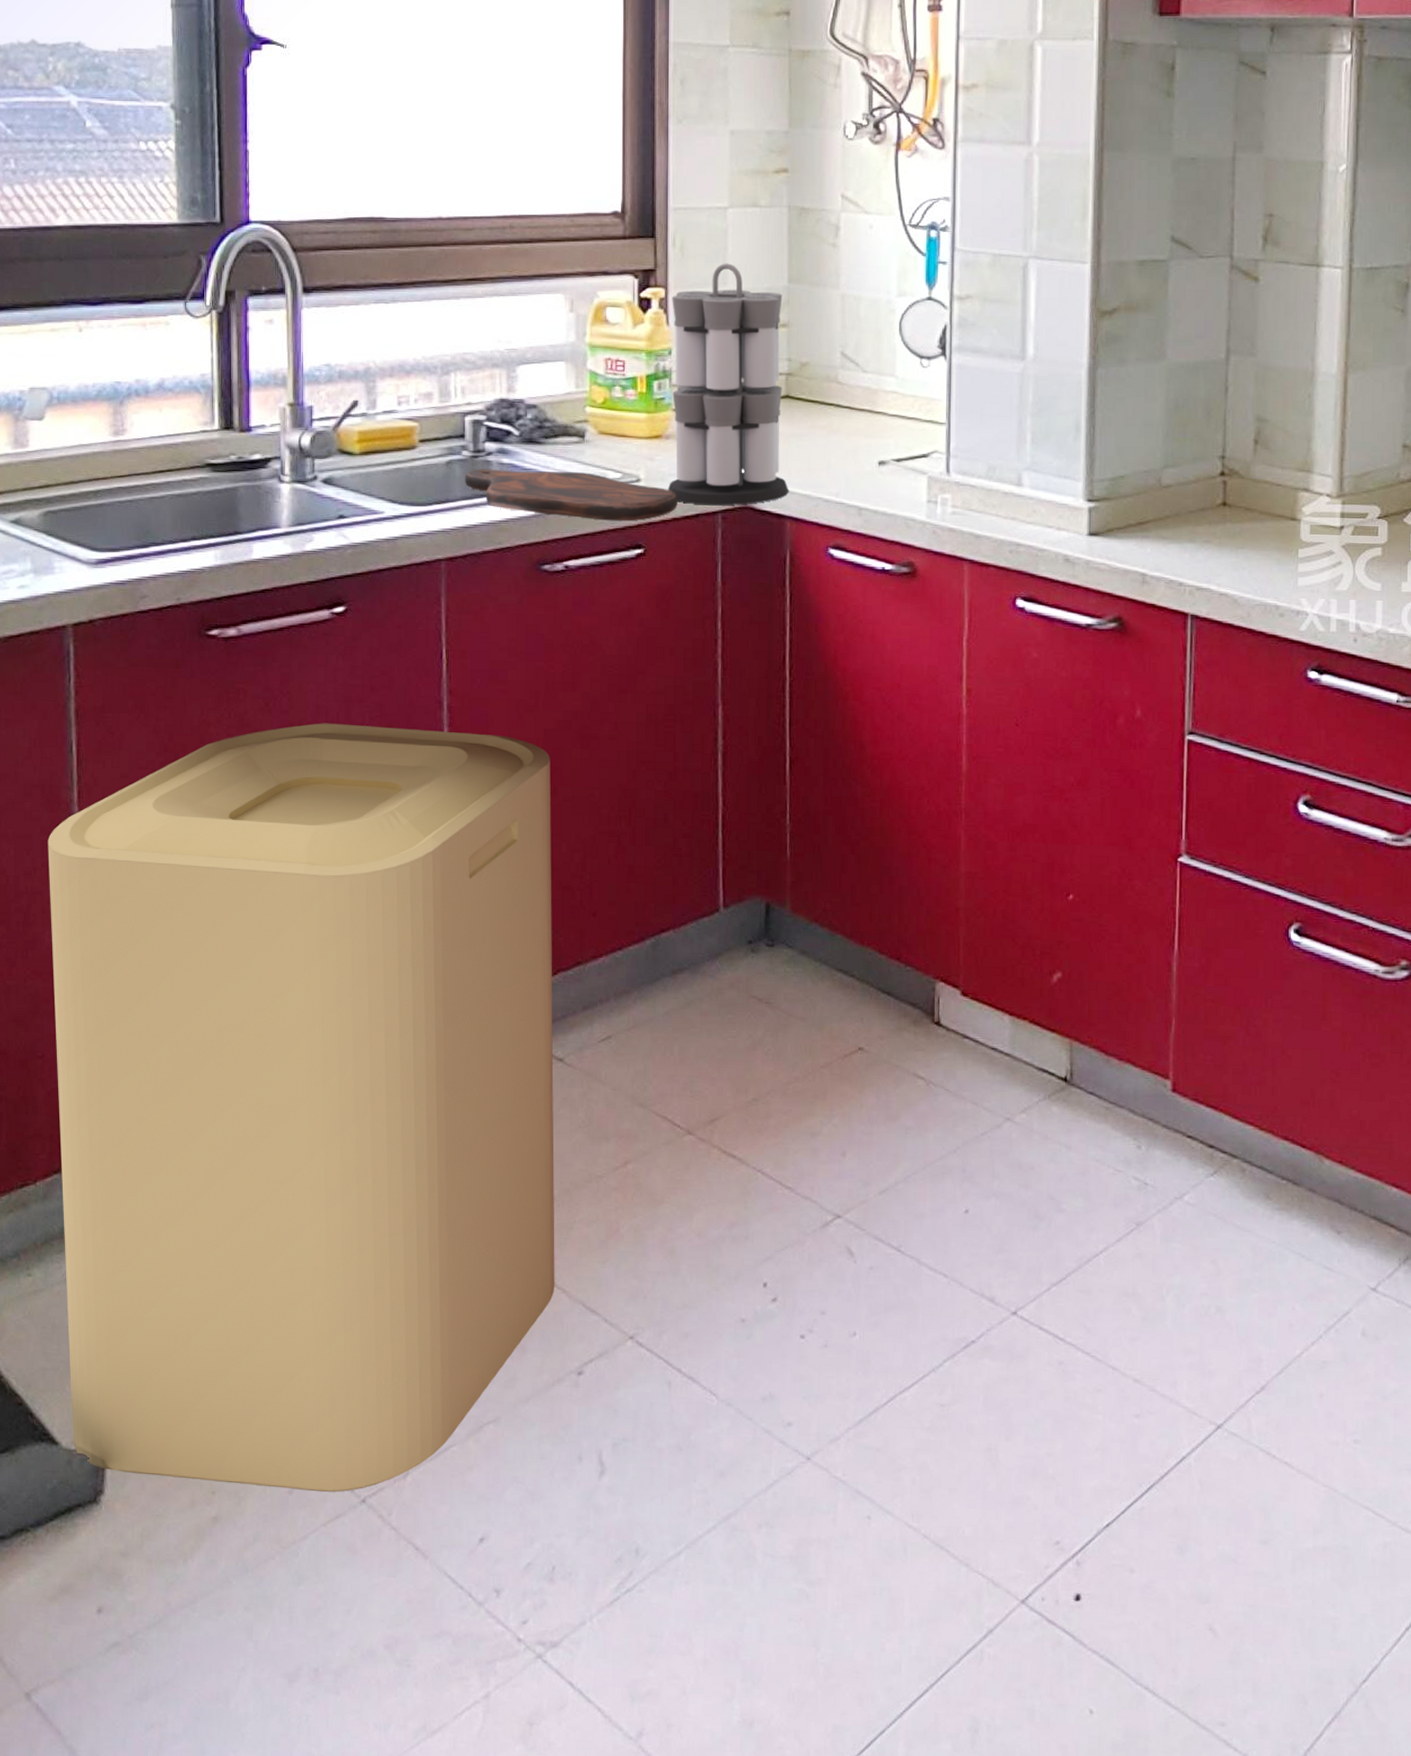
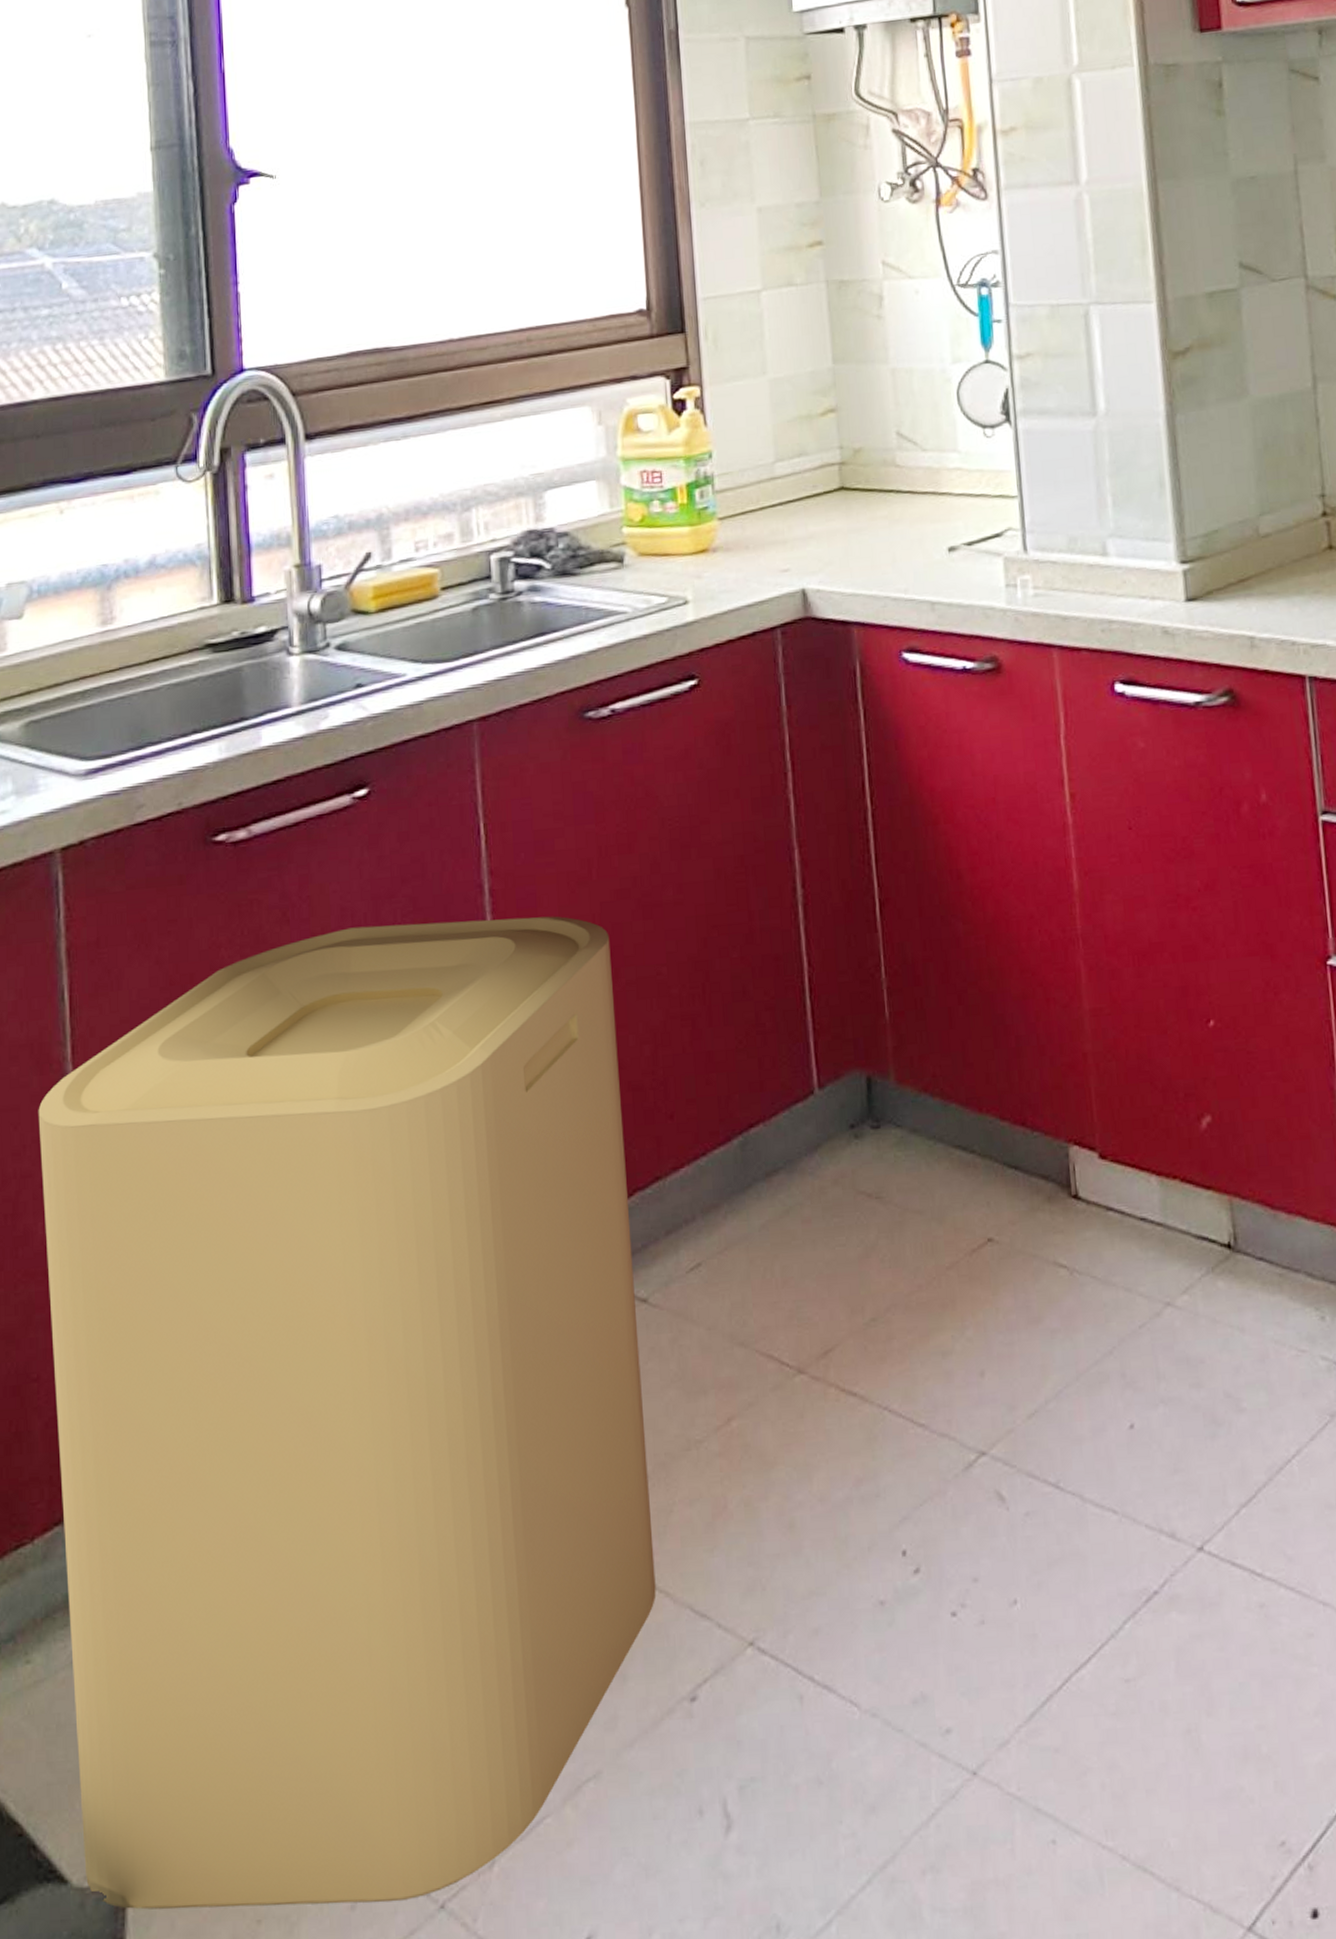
cutting board: present [465,469,677,521] -> none [493,601,731,655]
spice rack: present [667,263,789,506] -> none [708,350,853,622]

